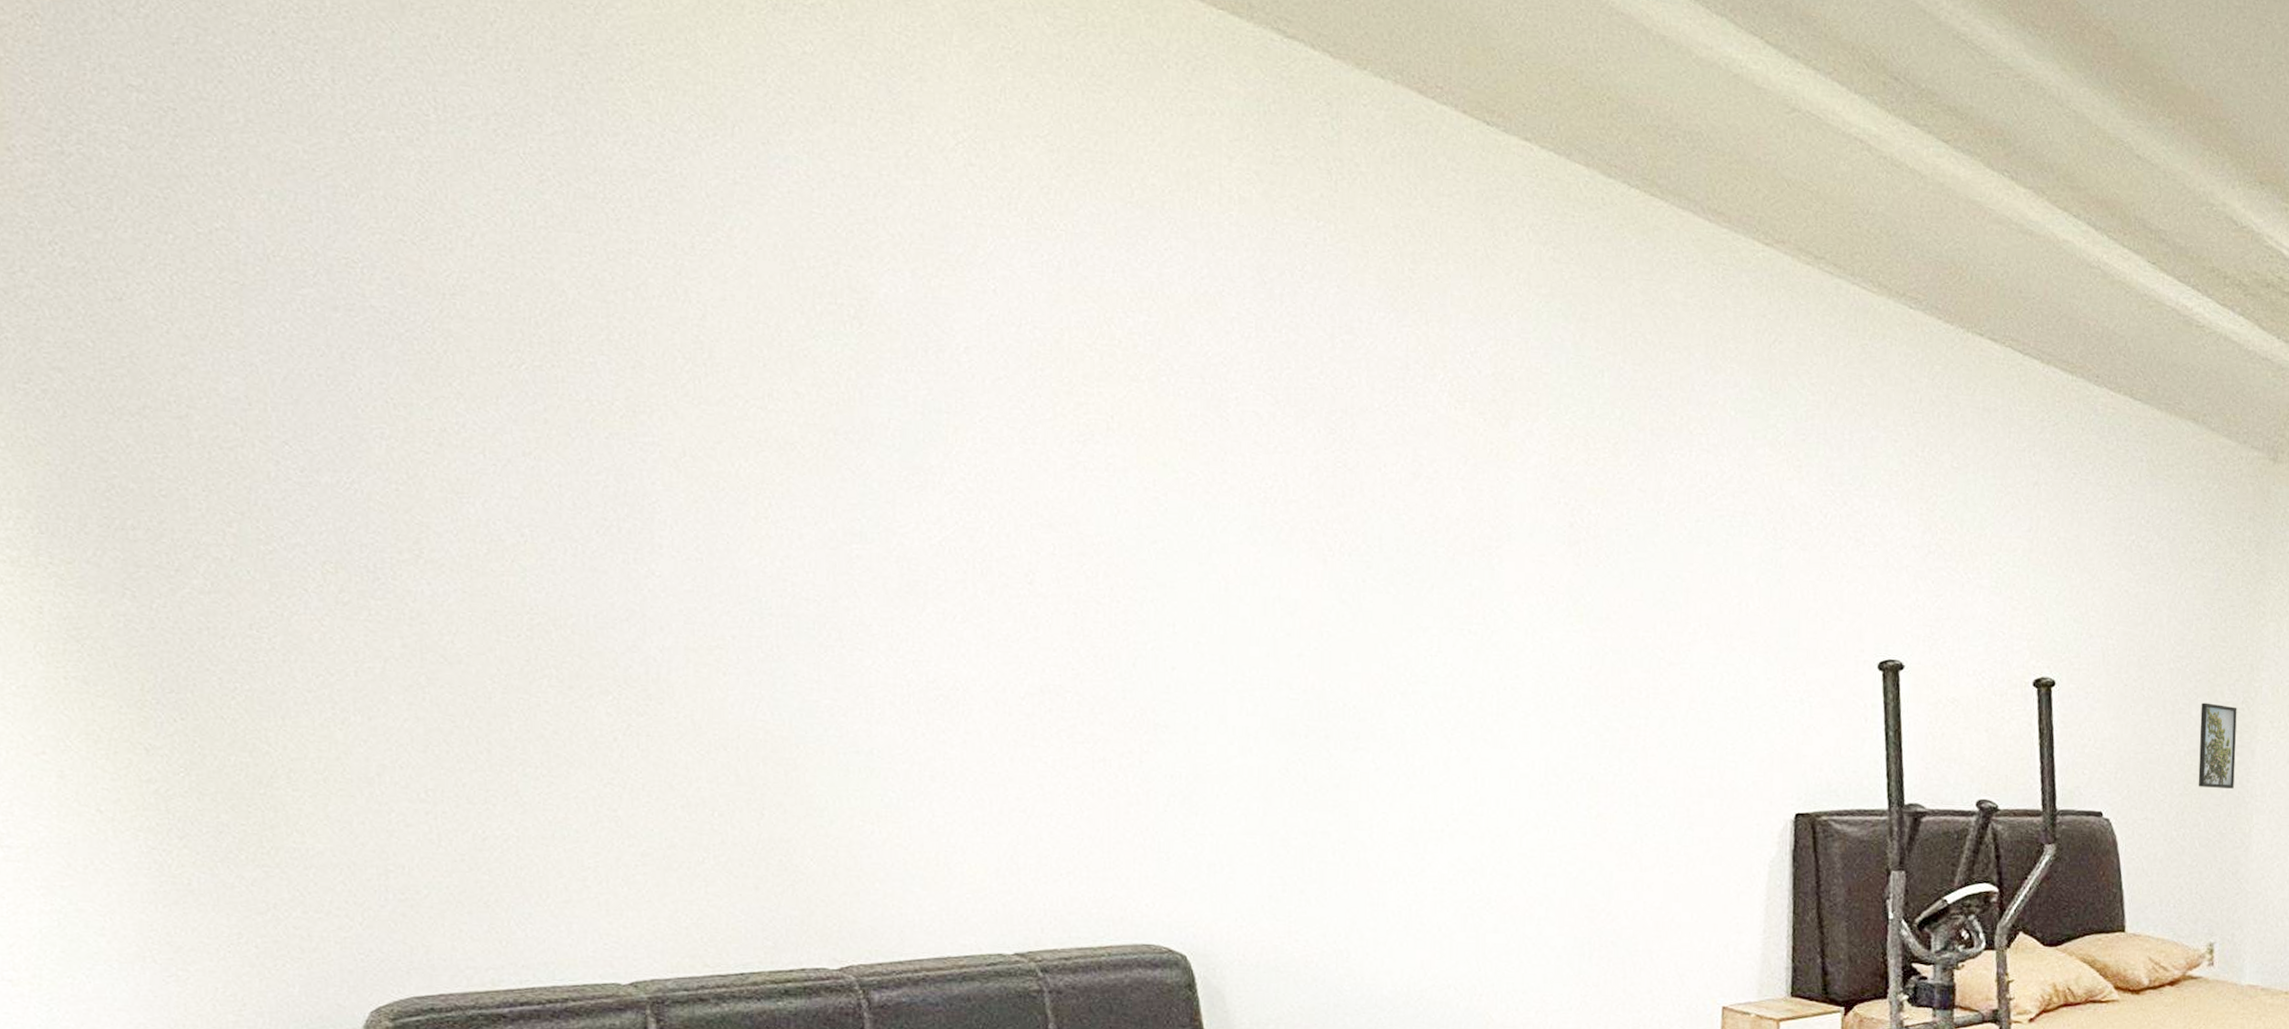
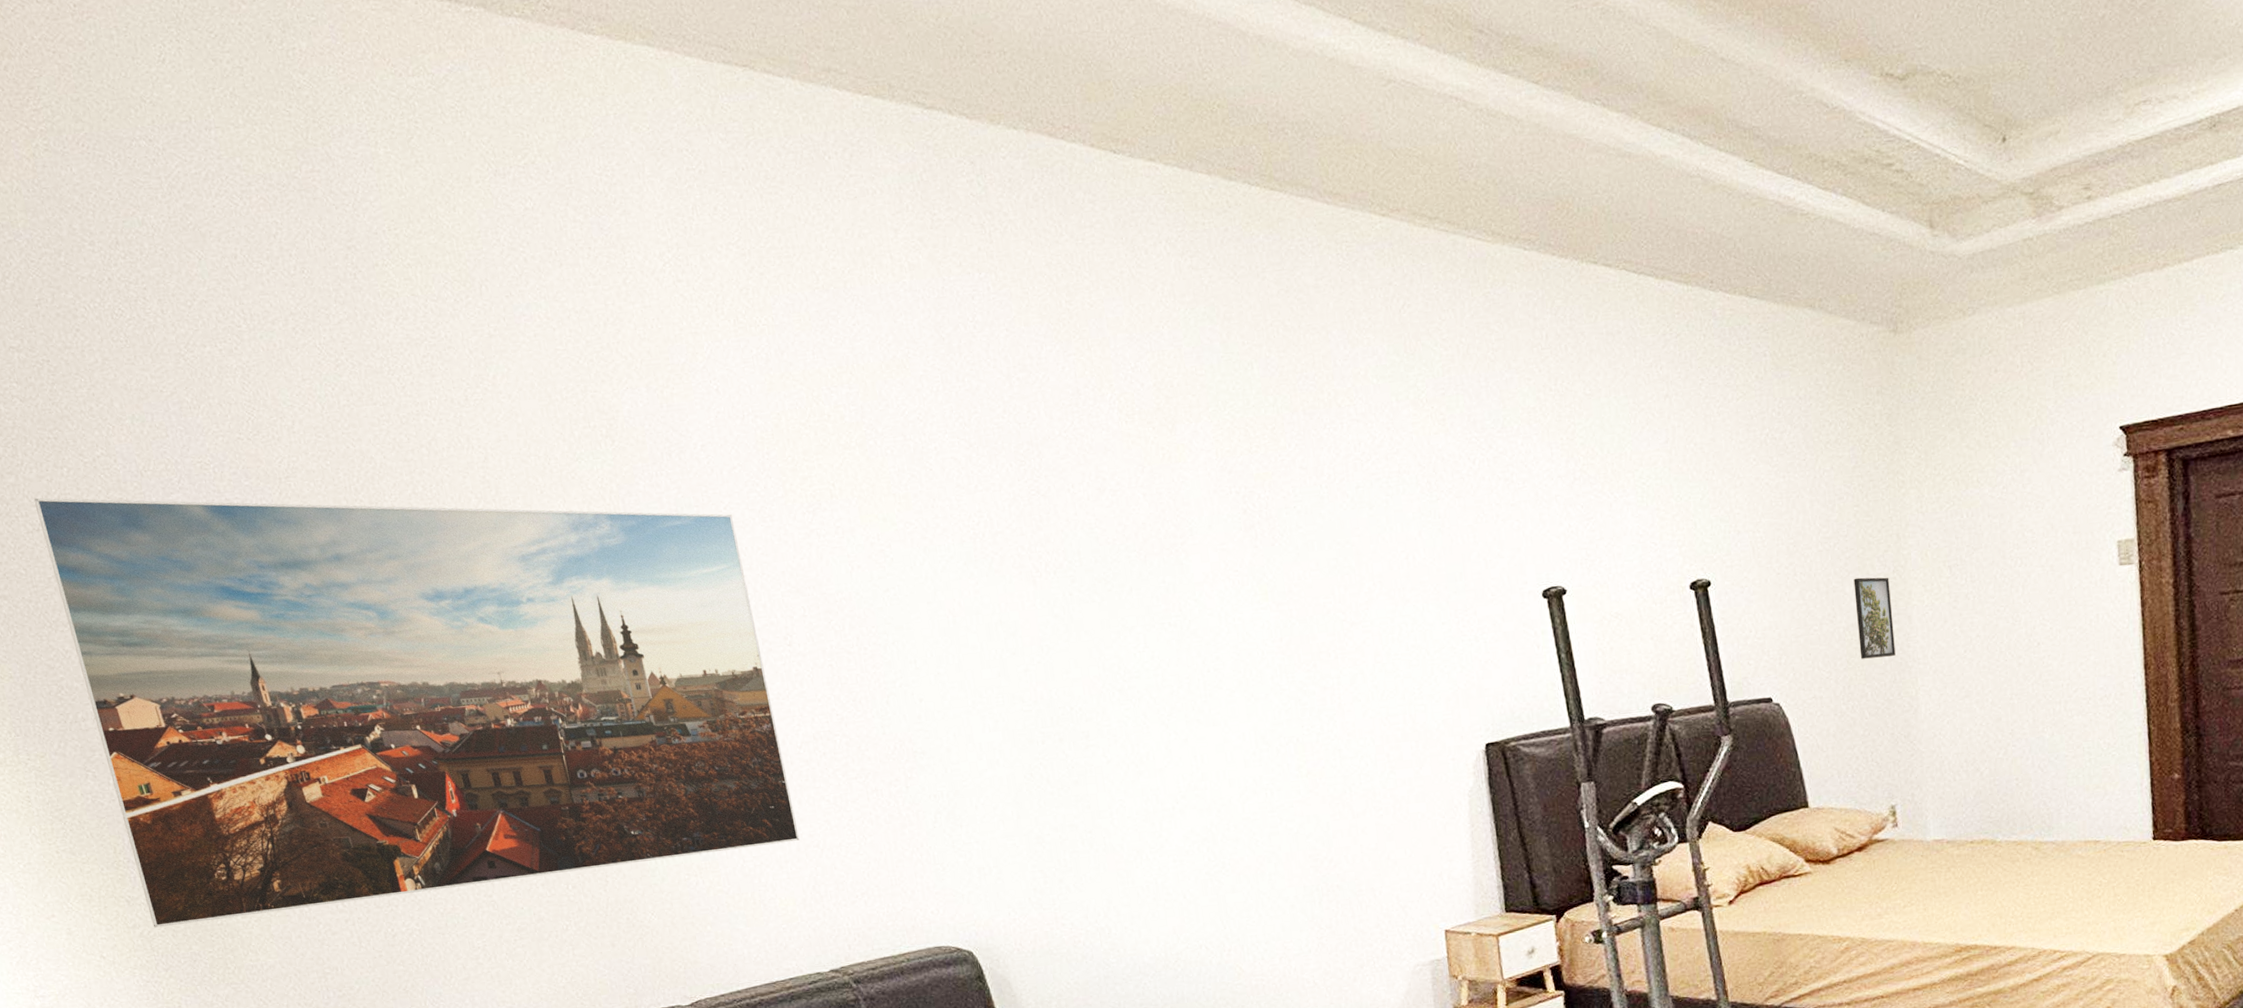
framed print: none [122,262,1004,803] -> present [34,498,800,928]

